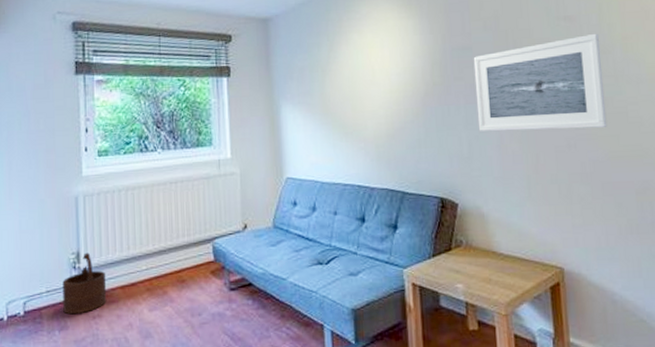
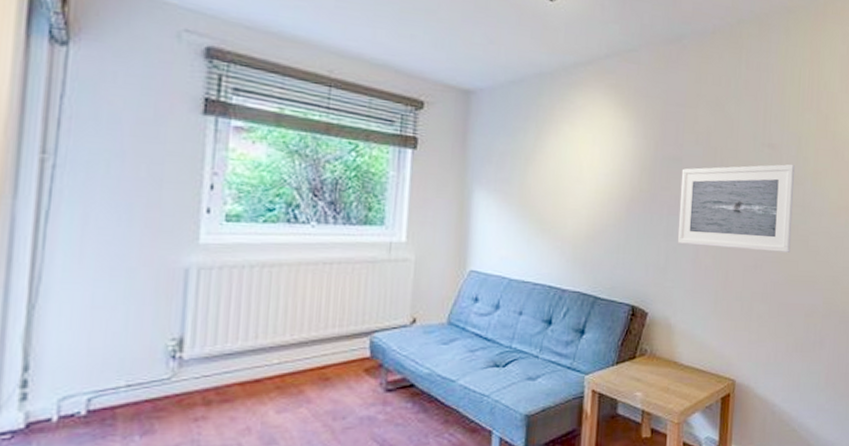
wooden bucket: present [62,252,107,315] -> none [150,339,220,416]

